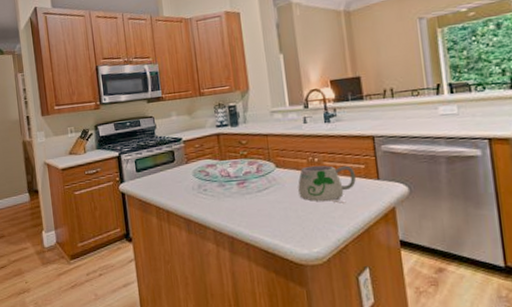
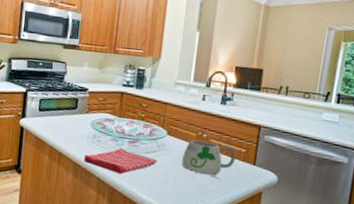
dish towel: none [193,192,272,220] -> present [83,148,157,174]

